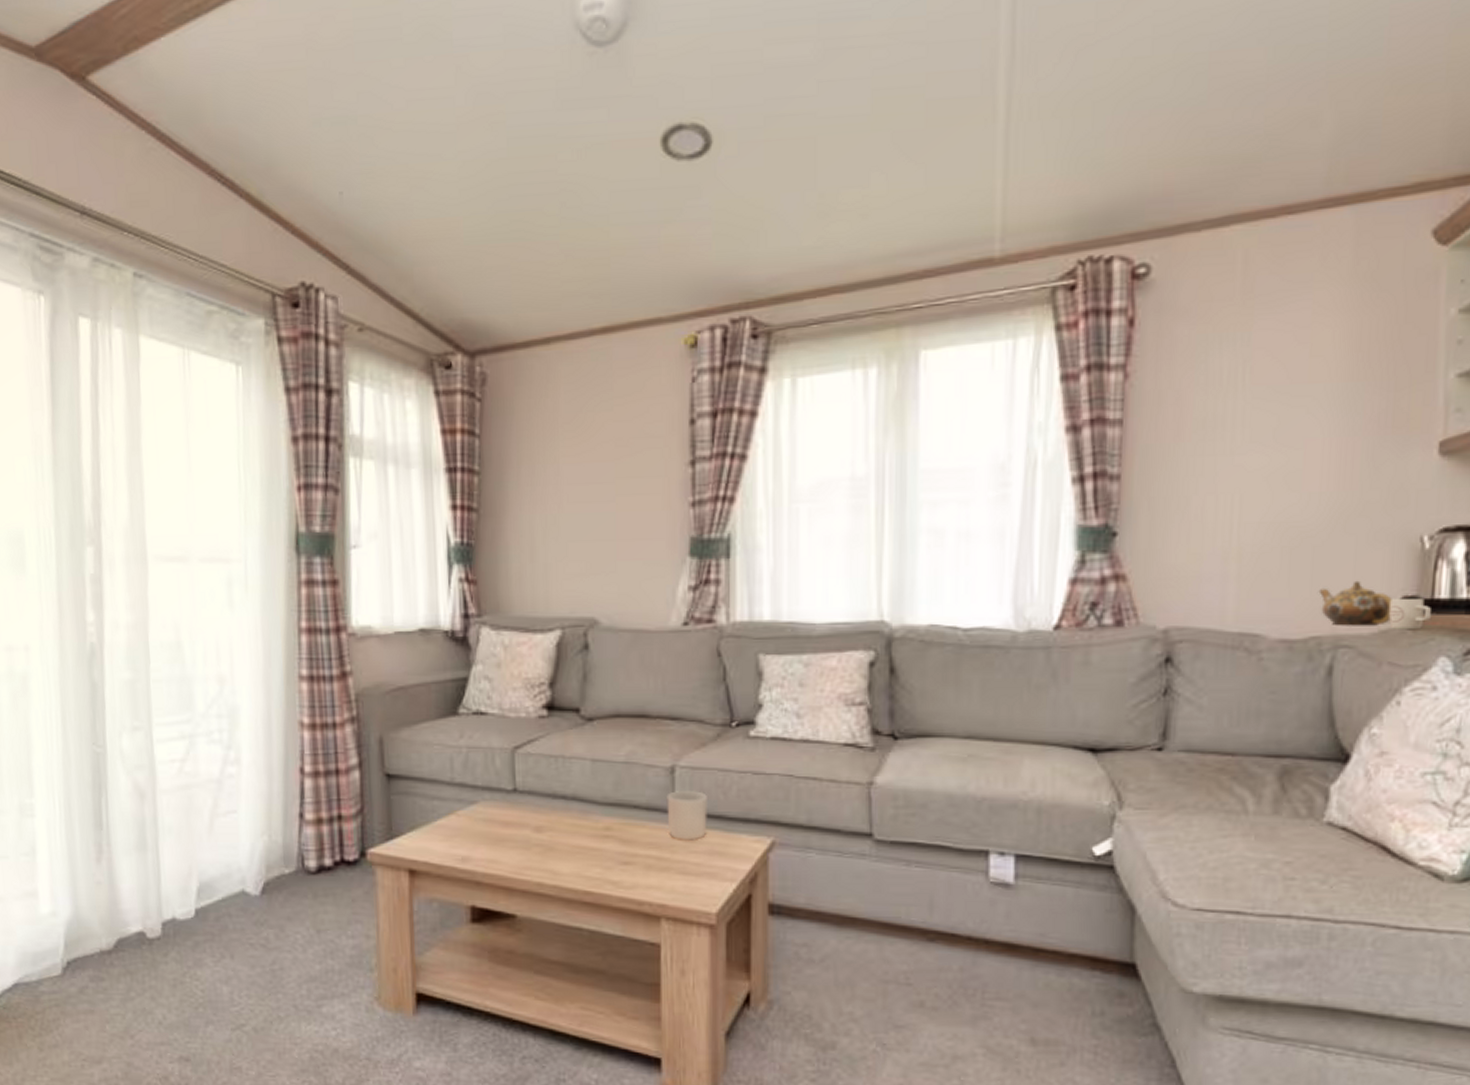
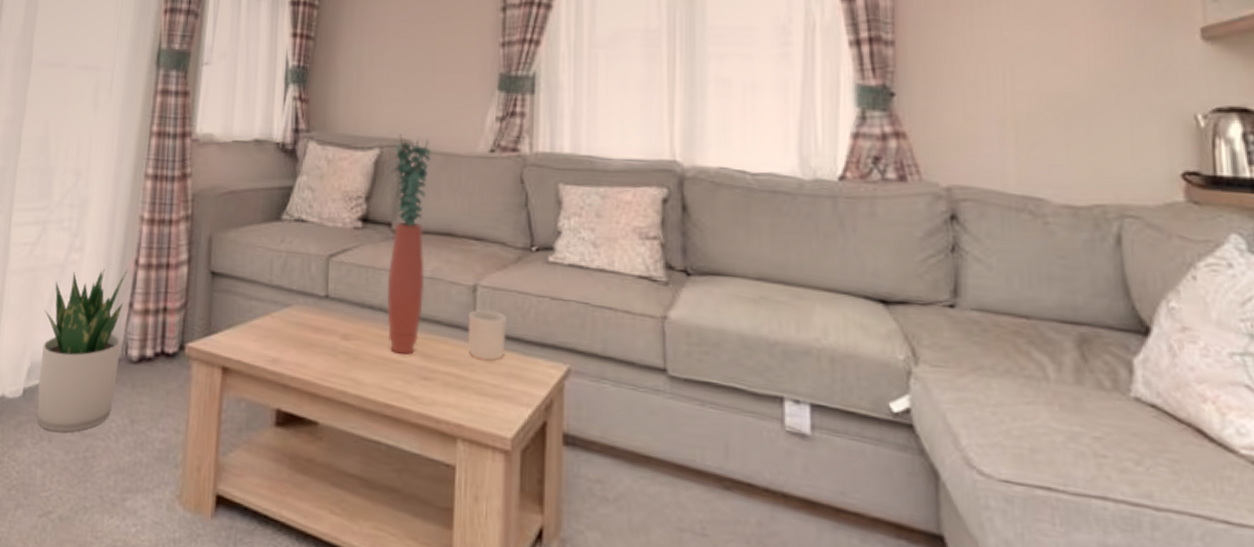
planter: none [206,779,297,949] -> present [37,269,129,433]
vase: none [578,612,620,842] -> present [386,134,431,355]
teapot: present [1318,580,1392,626] -> none [1098,153,1175,199]
mug: present [1388,597,1432,630] -> none [1171,172,1217,206]

